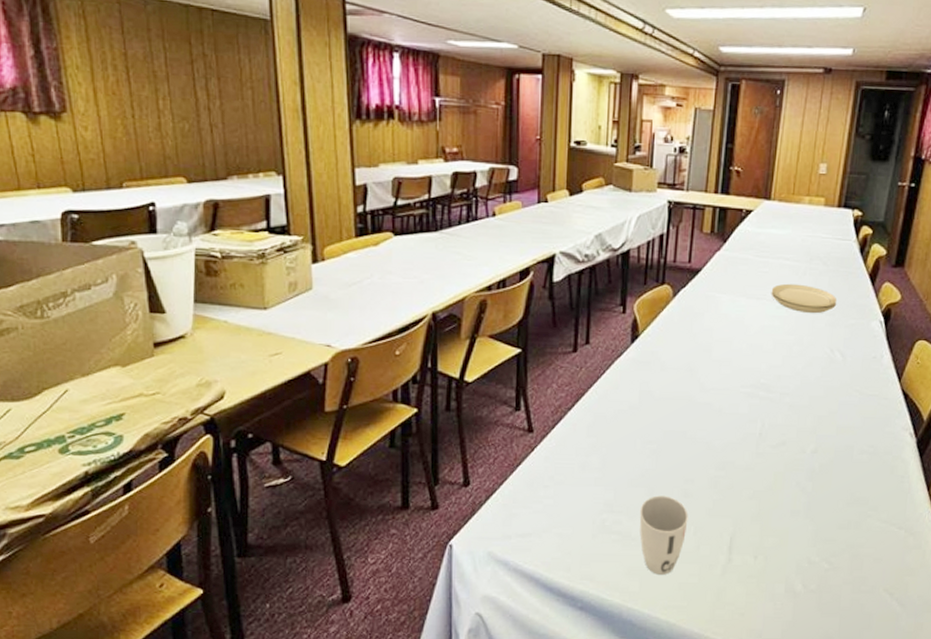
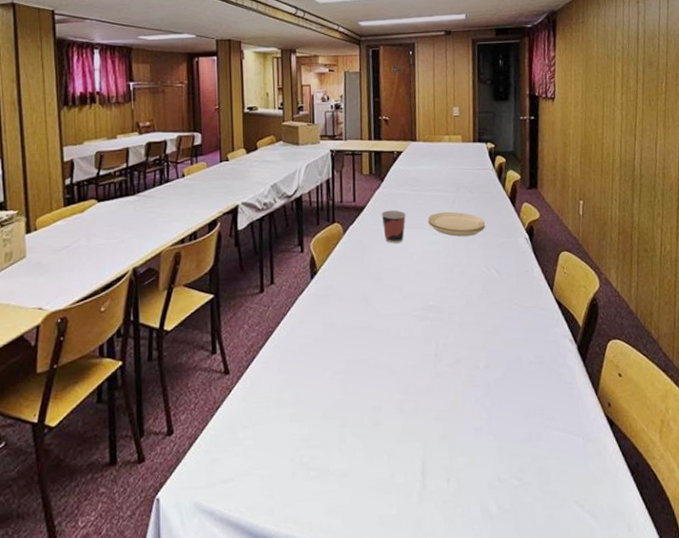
cup: present [639,495,688,575] -> none [334,425,381,509]
cup: none [718,275,747,314] -> present [381,210,406,244]

